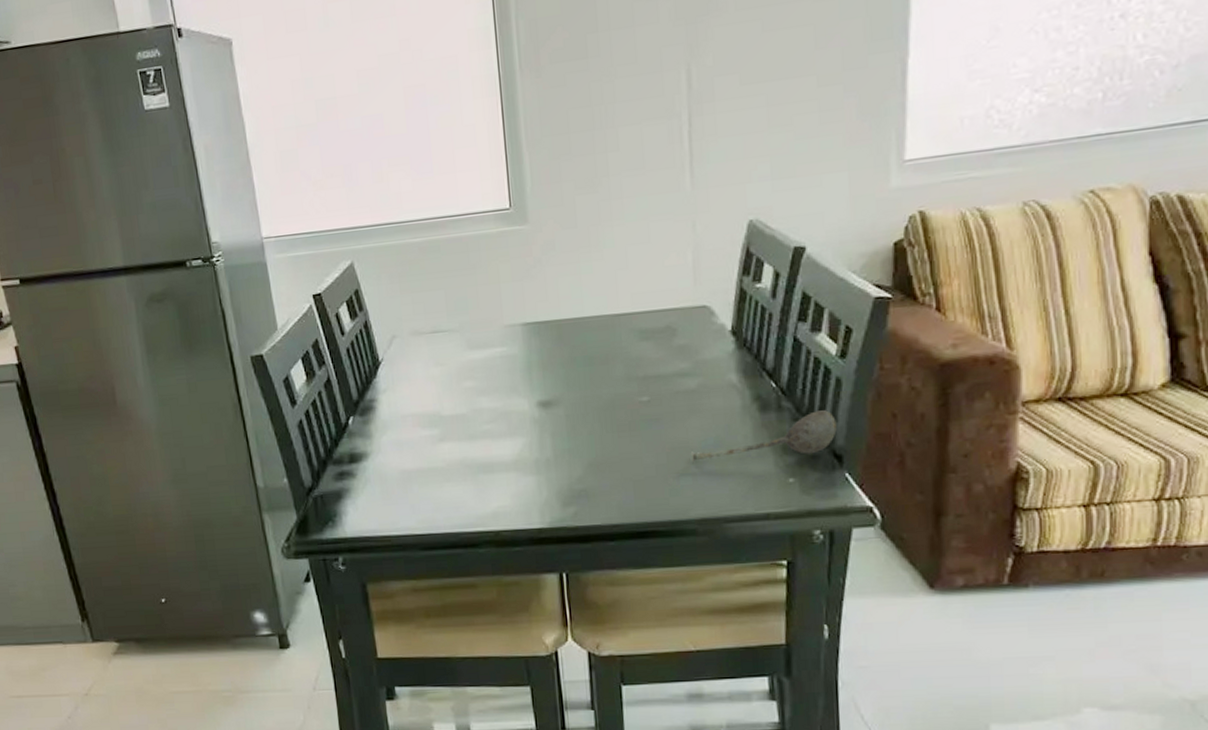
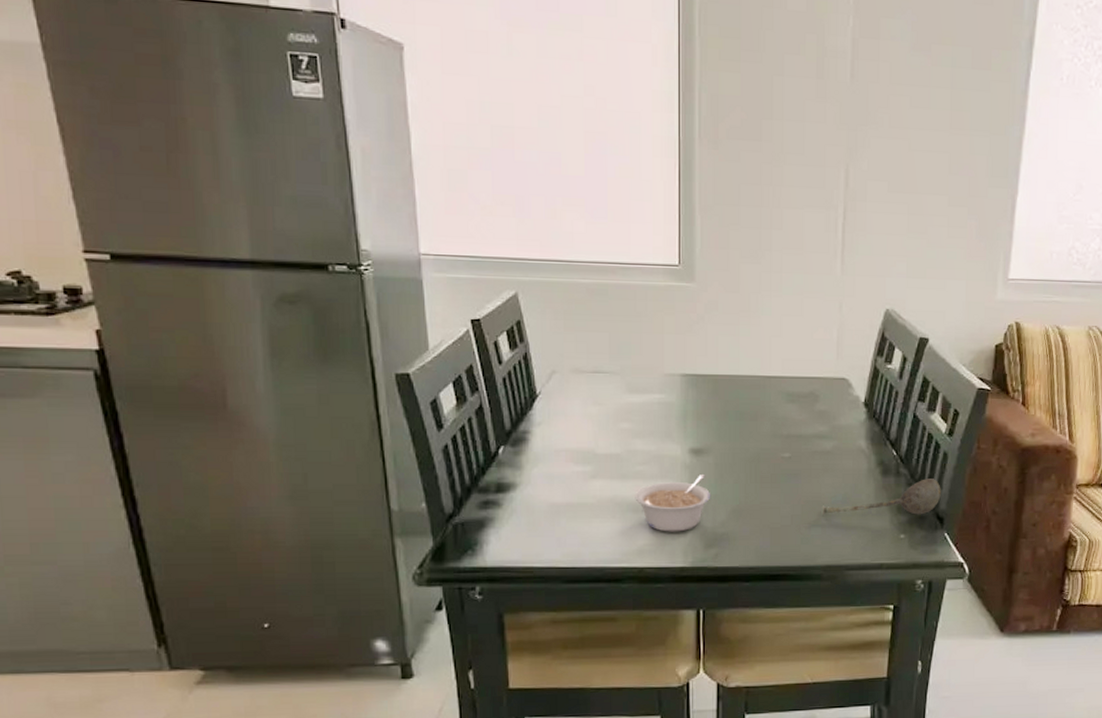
legume: none [484,428,565,492] -> present [635,475,711,532]

